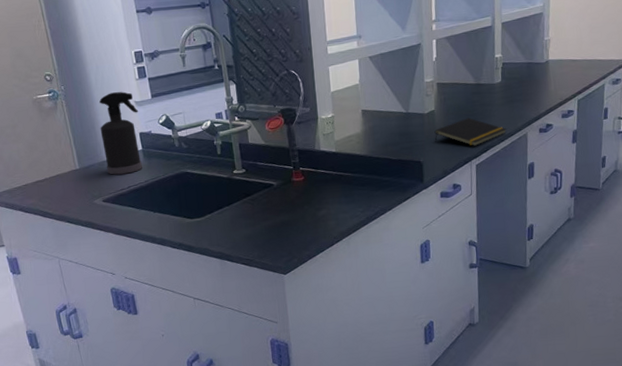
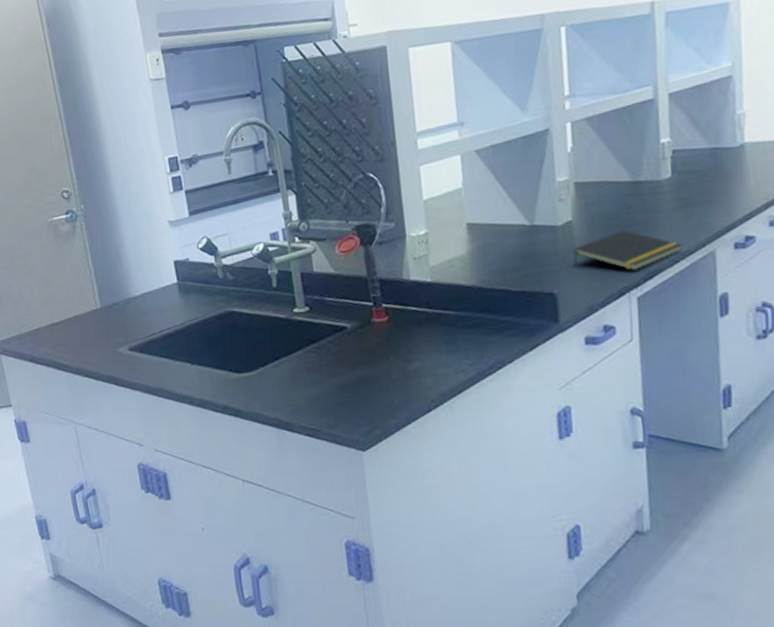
spray bottle: present [99,92,142,175] -> none [126,209,178,316]

